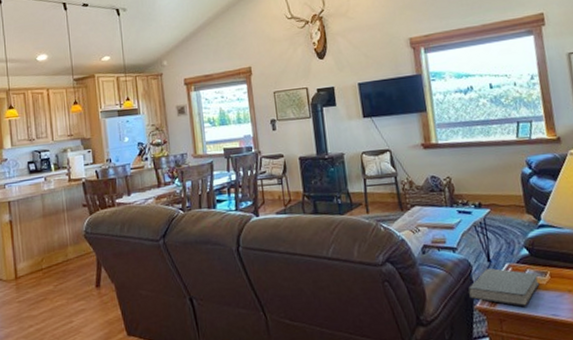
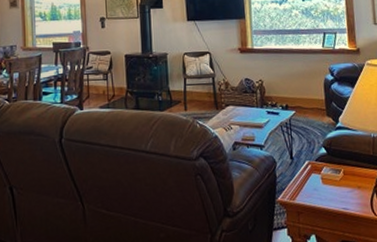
book: present [467,268,540,308] -> none [271,164,334,201]

